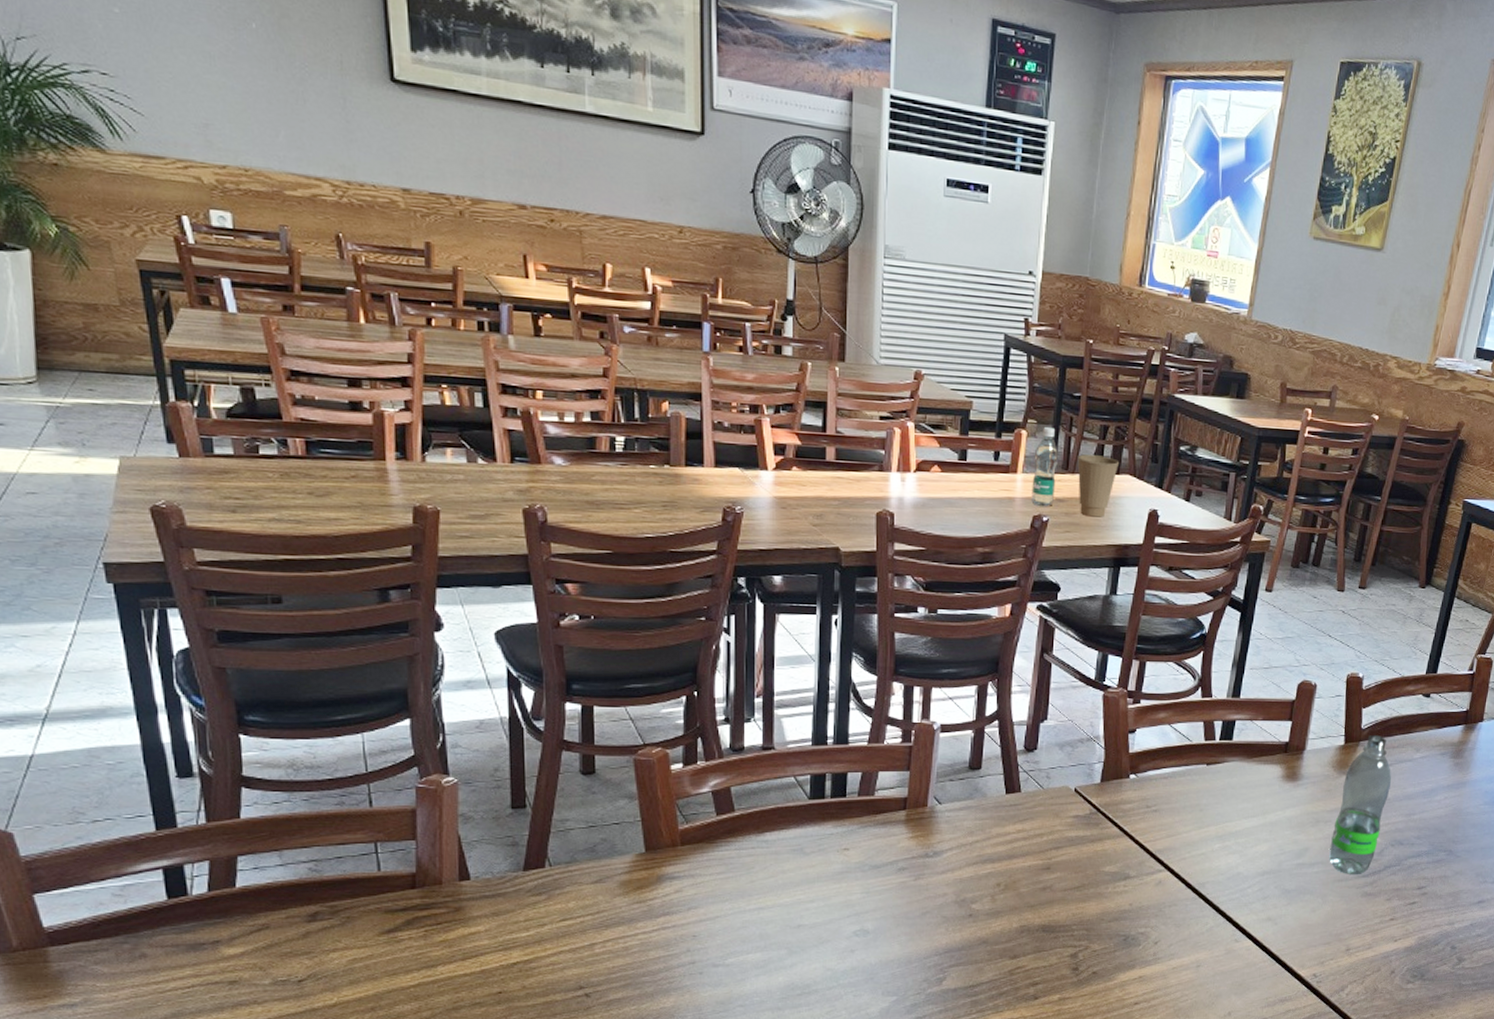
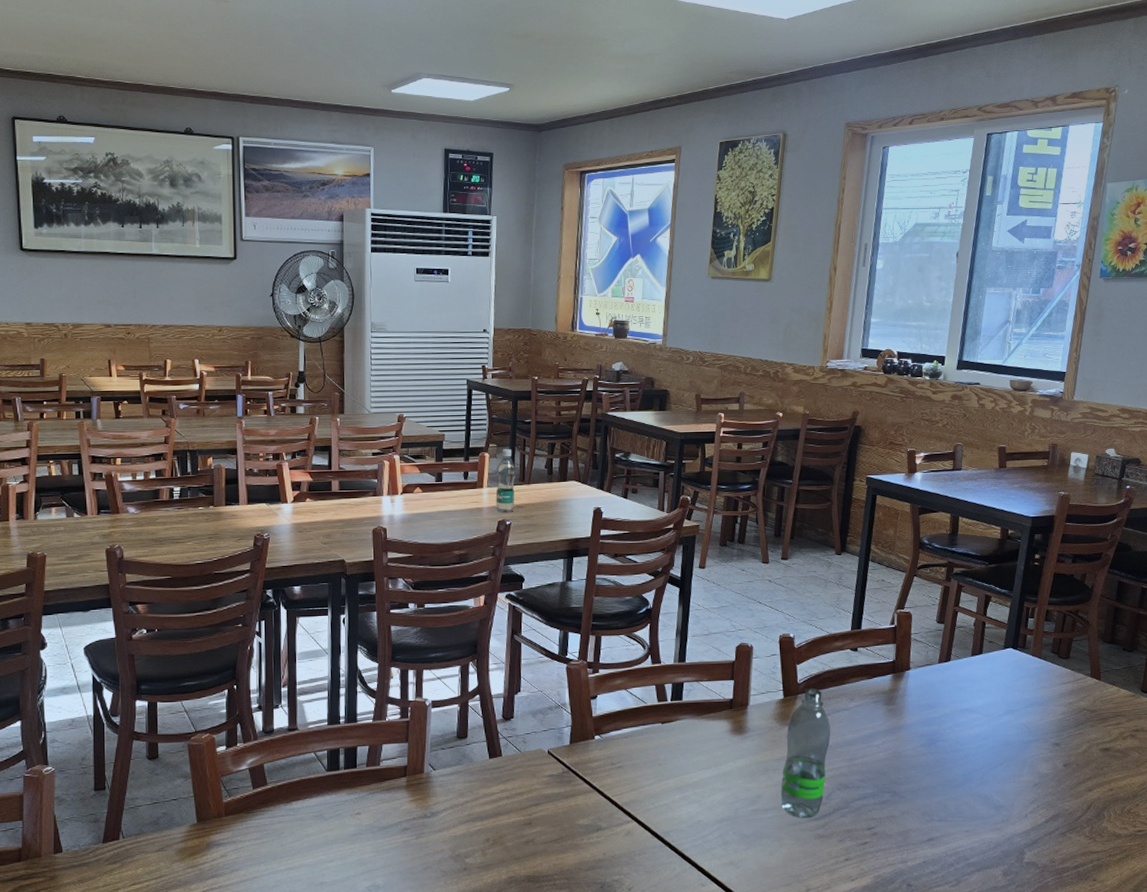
cup: present [1077,454,1119,517] -> none [531,467,566,518]

